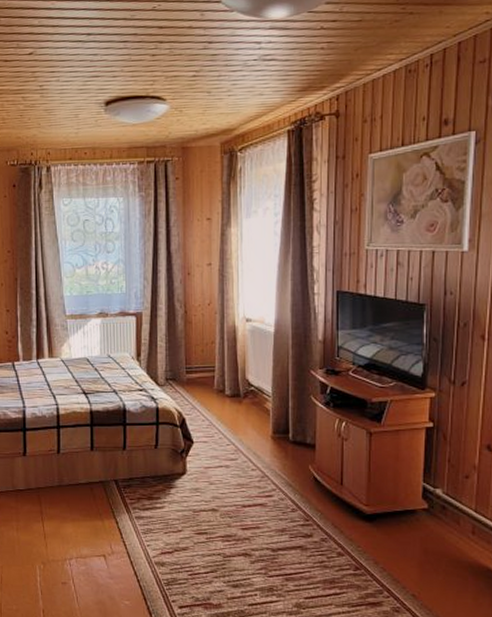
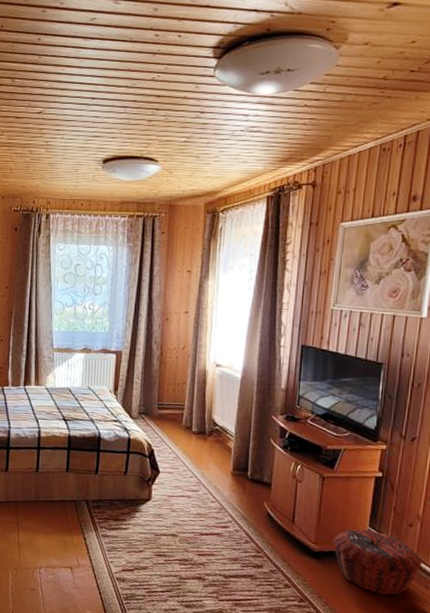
woven basket: none [386,486,483,555] -> present [333,529,423,595]

